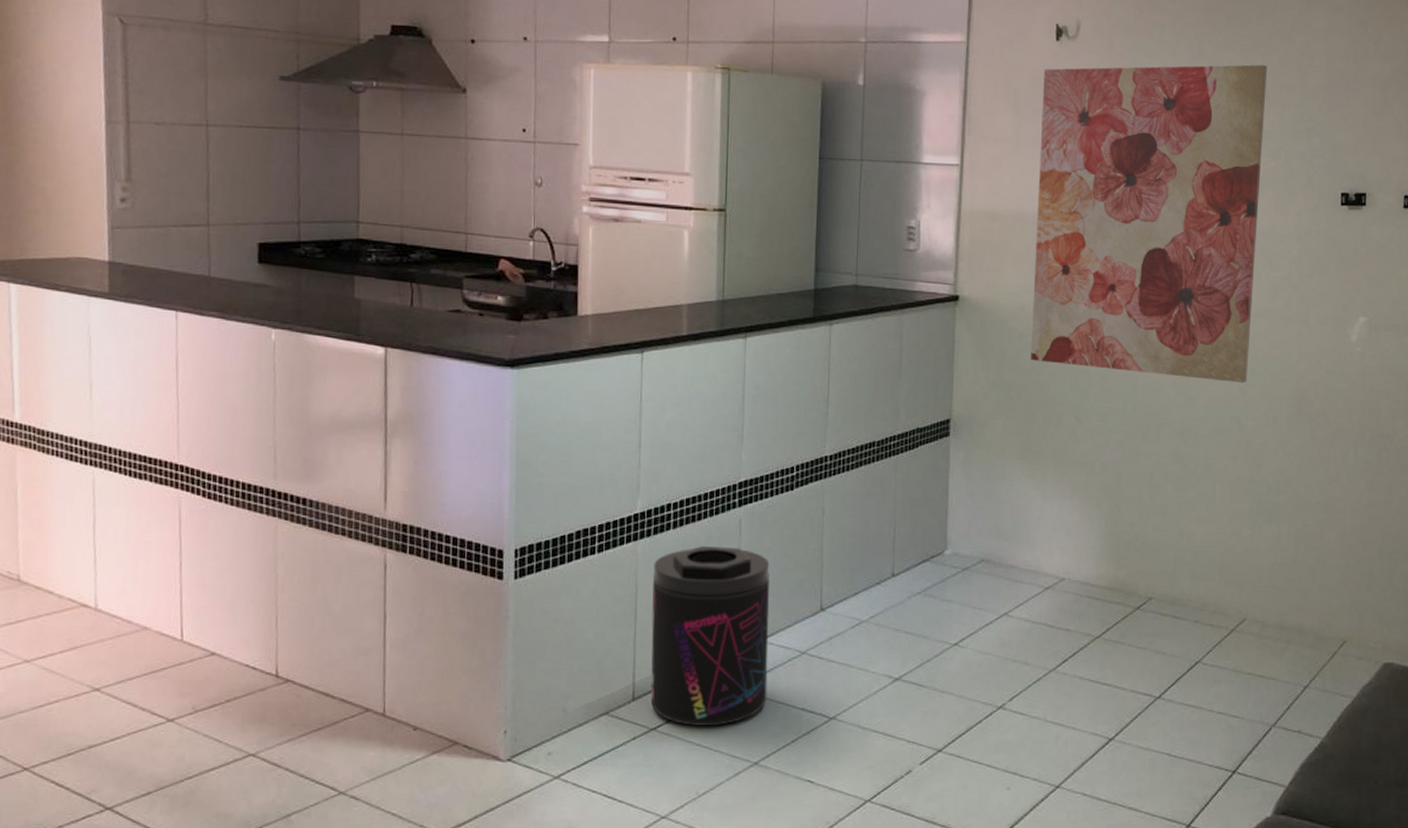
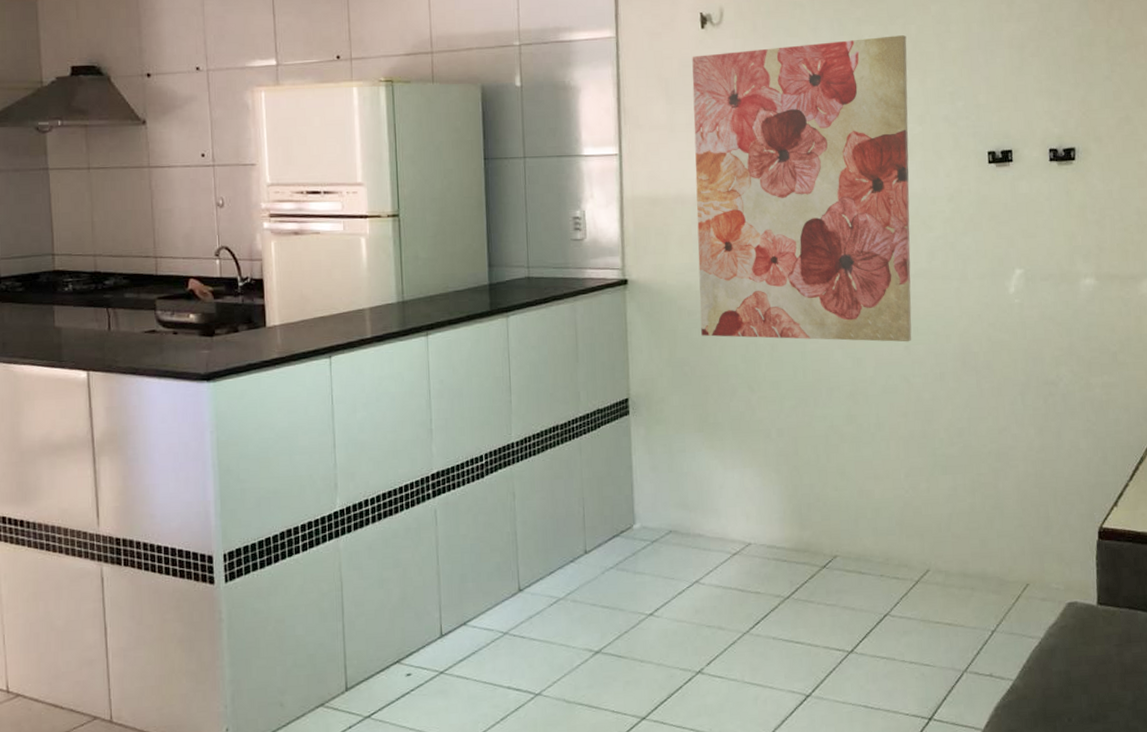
supplement container: present [650,545,770,726] -> none [356,536,474,711]

